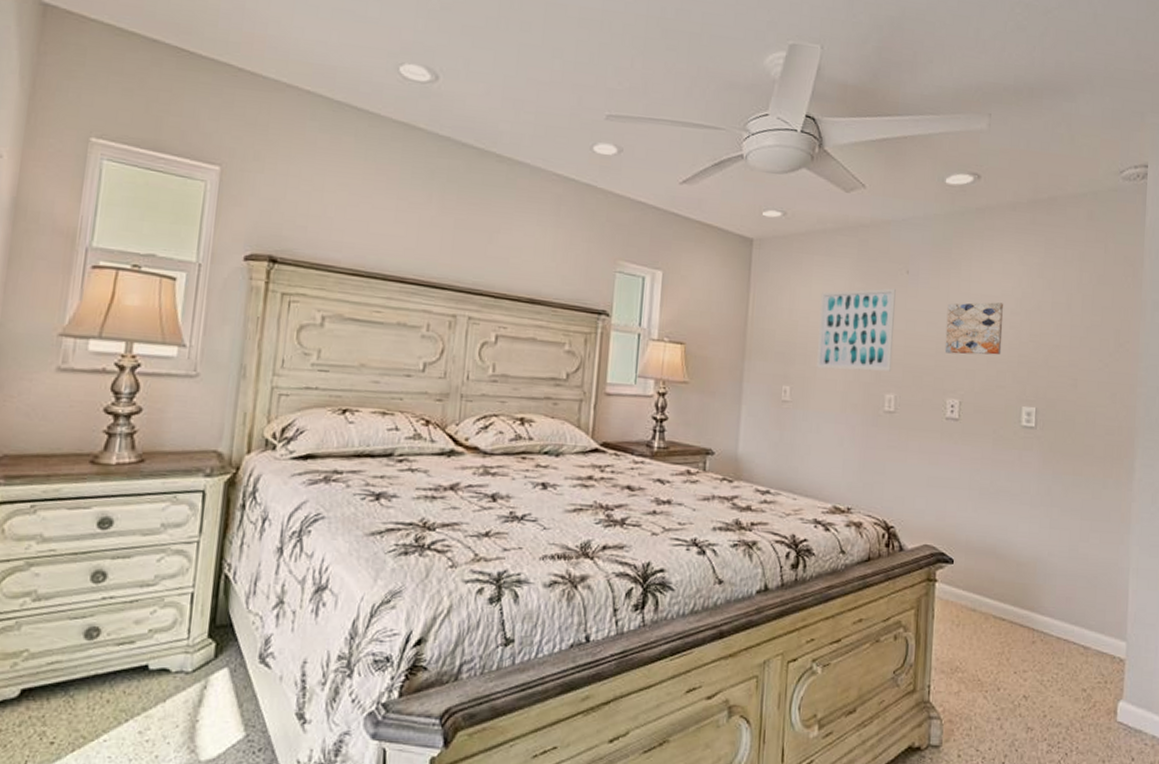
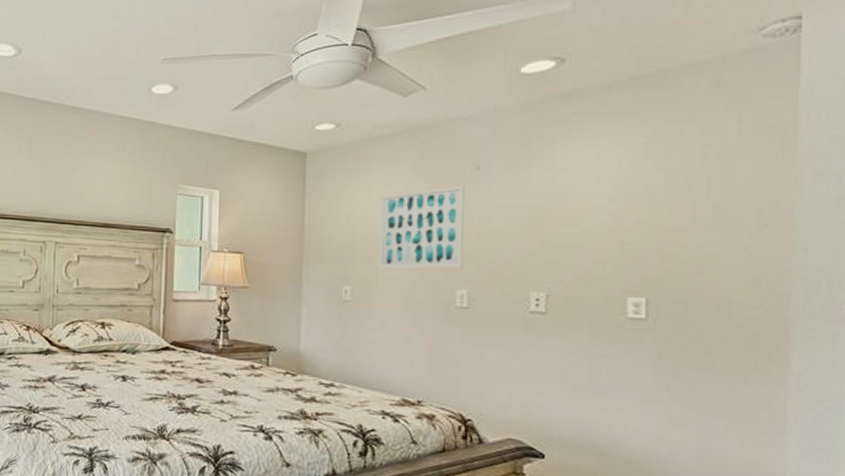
wall art: present [944,302,1004,355] -> none [526,190,600,247]

